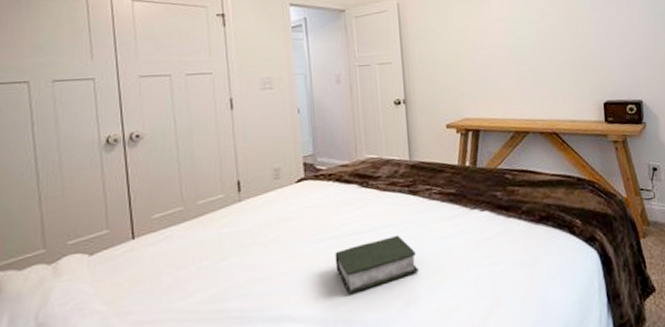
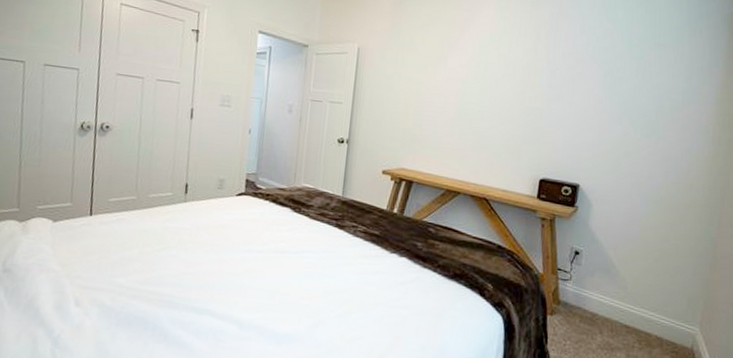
book: present [335,234,419,295] -> none [258,261,332,305]

